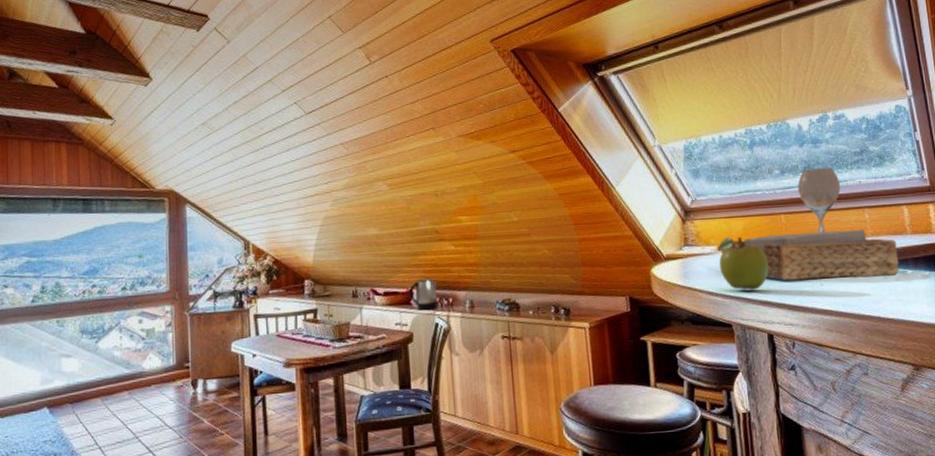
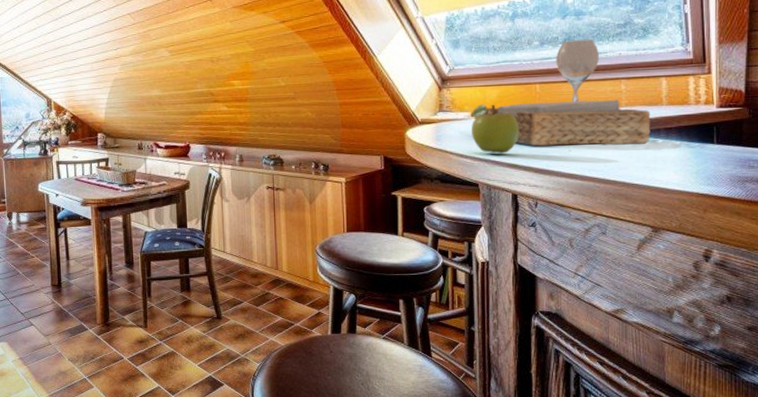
kettle: present [408,278,438,310] -> none [186,134,212,162]

